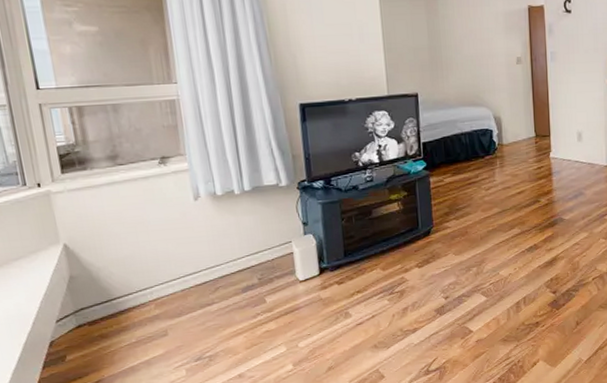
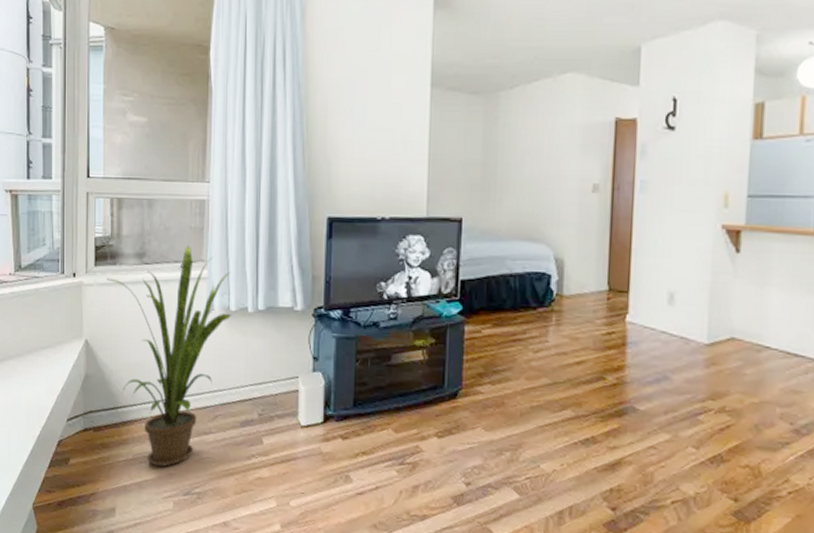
house plant: none [78,142,219,343] -> present [107,245,232,467]

